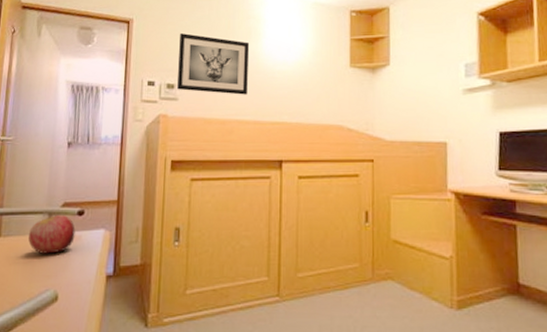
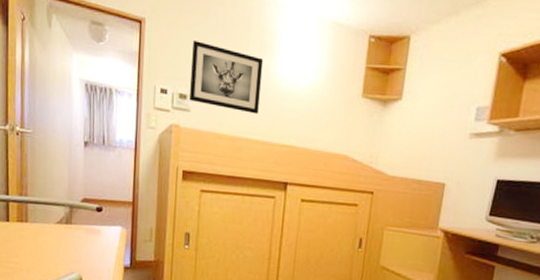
apple: present [28,214,76,254] -> none [53,208,95,243]

